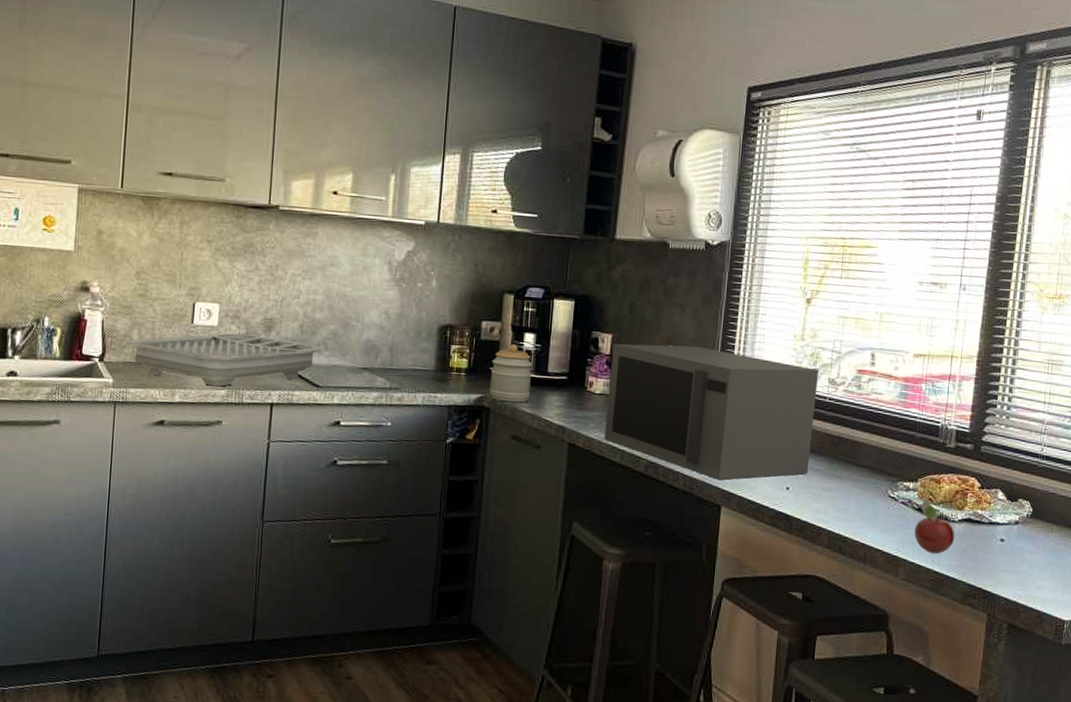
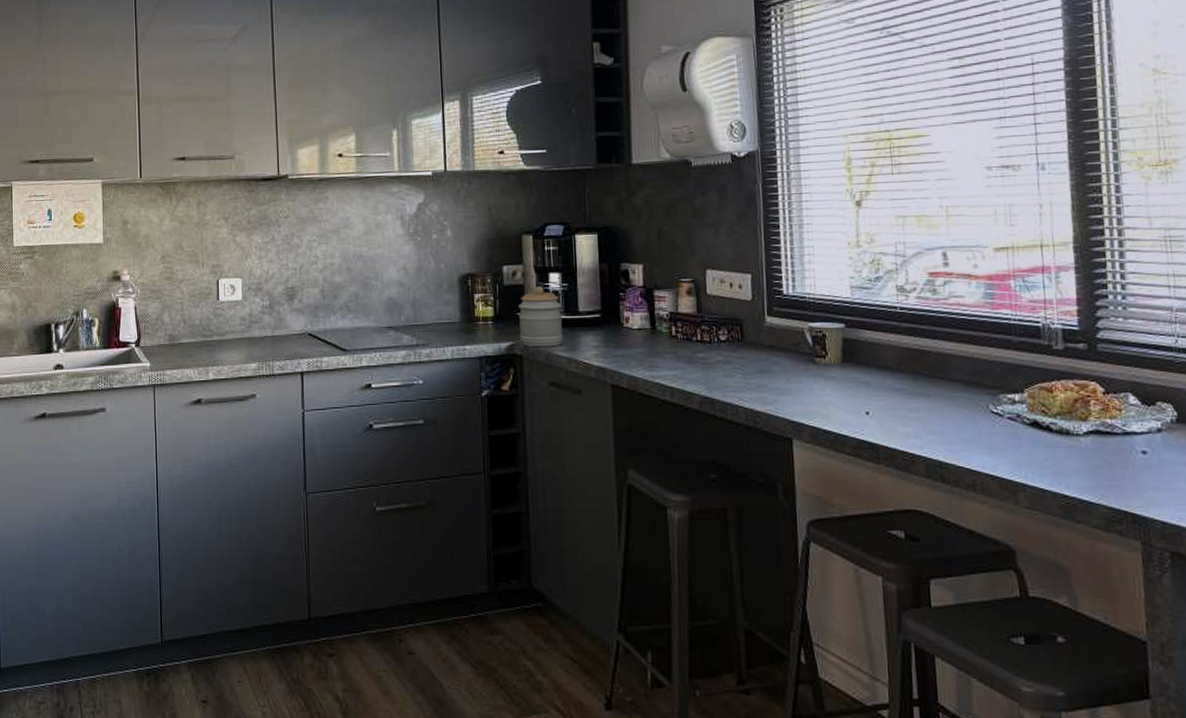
dish rack: present [129,333,322,387] -> none [161,305,345,361]
microwave: present [604,343,820,480] -> none [645,266,889,411]
fruit: present [914,496,955,553] -> none [1030,408,1083,474]

